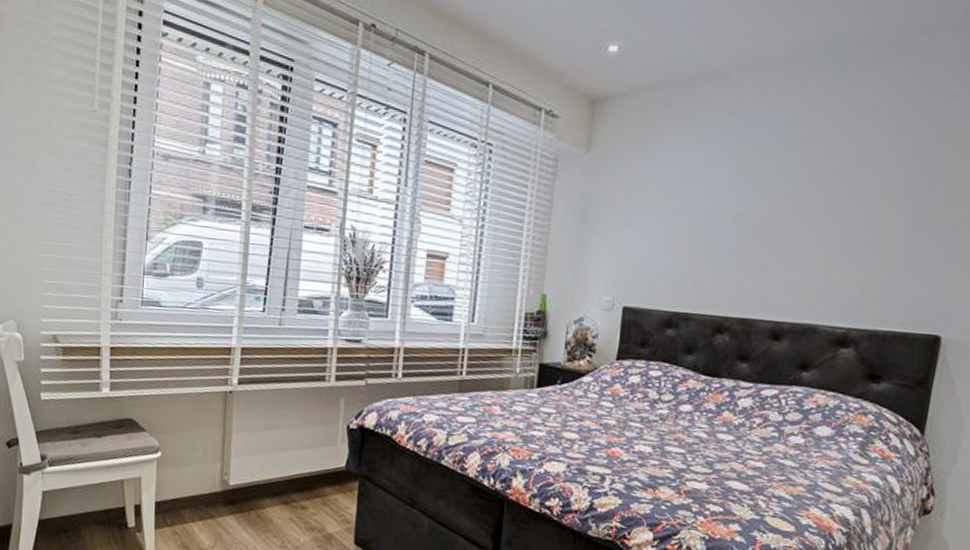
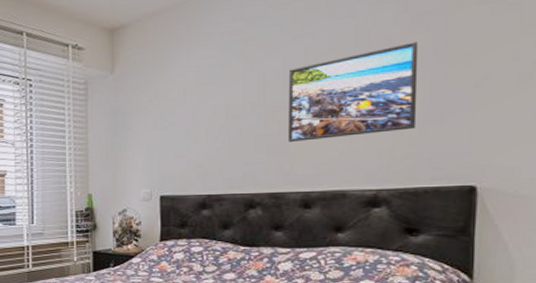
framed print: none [766,171,909,267] -> present [287,42,419,142]

